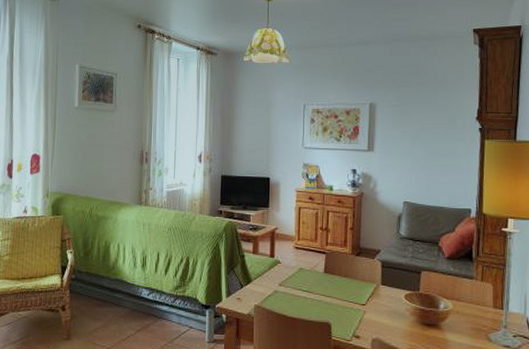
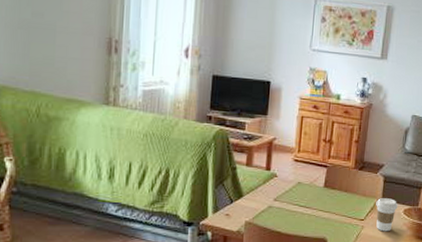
coffee cup: none [376,283,398,317] -> present [376,198,398,232]

